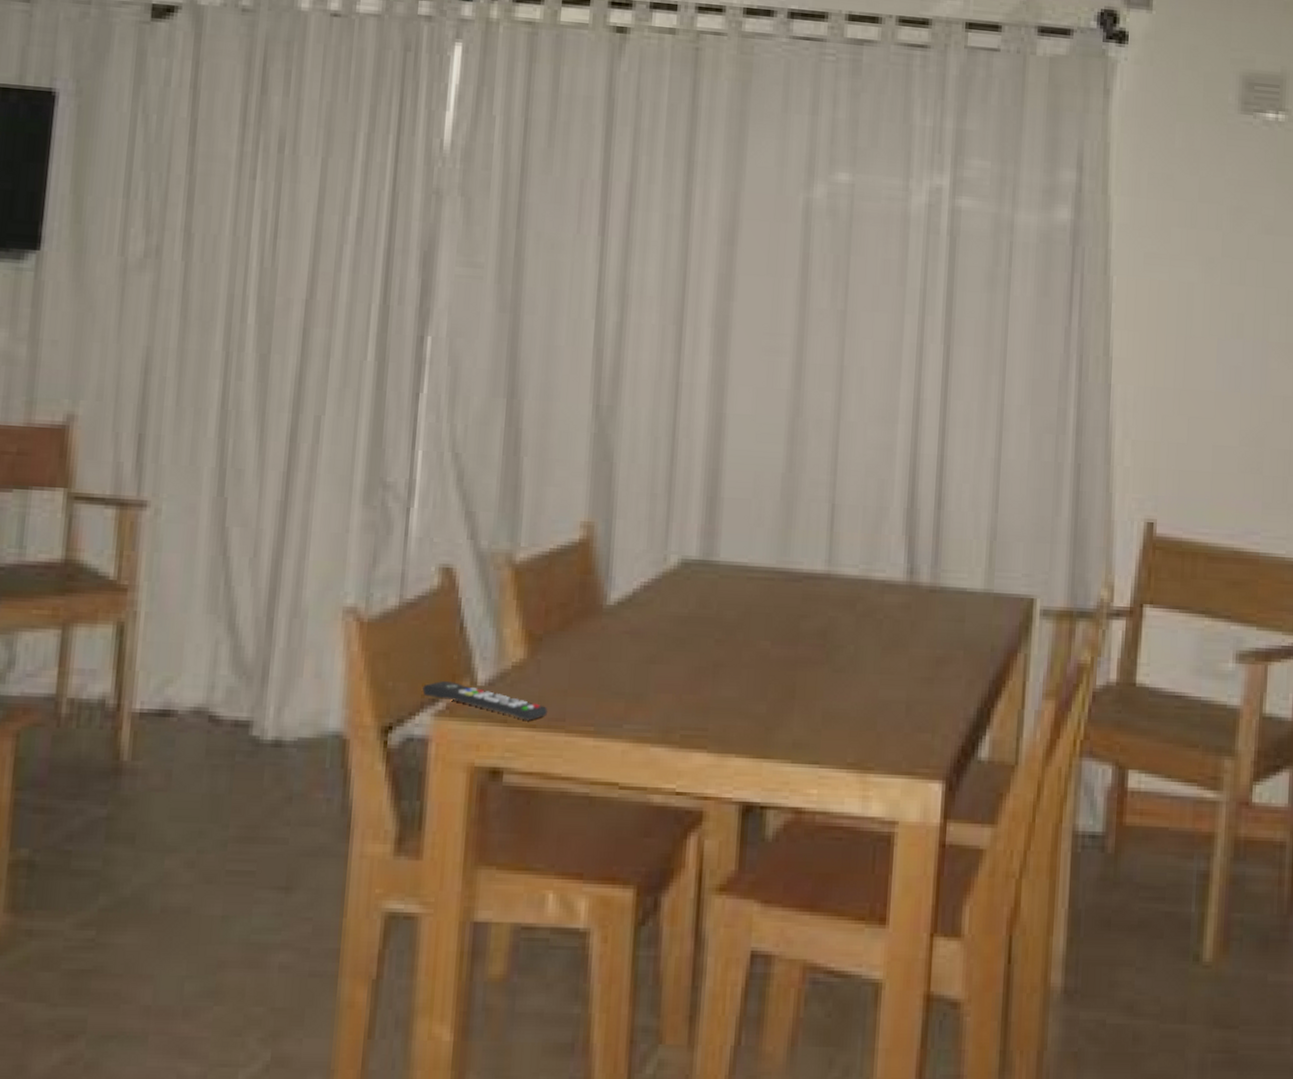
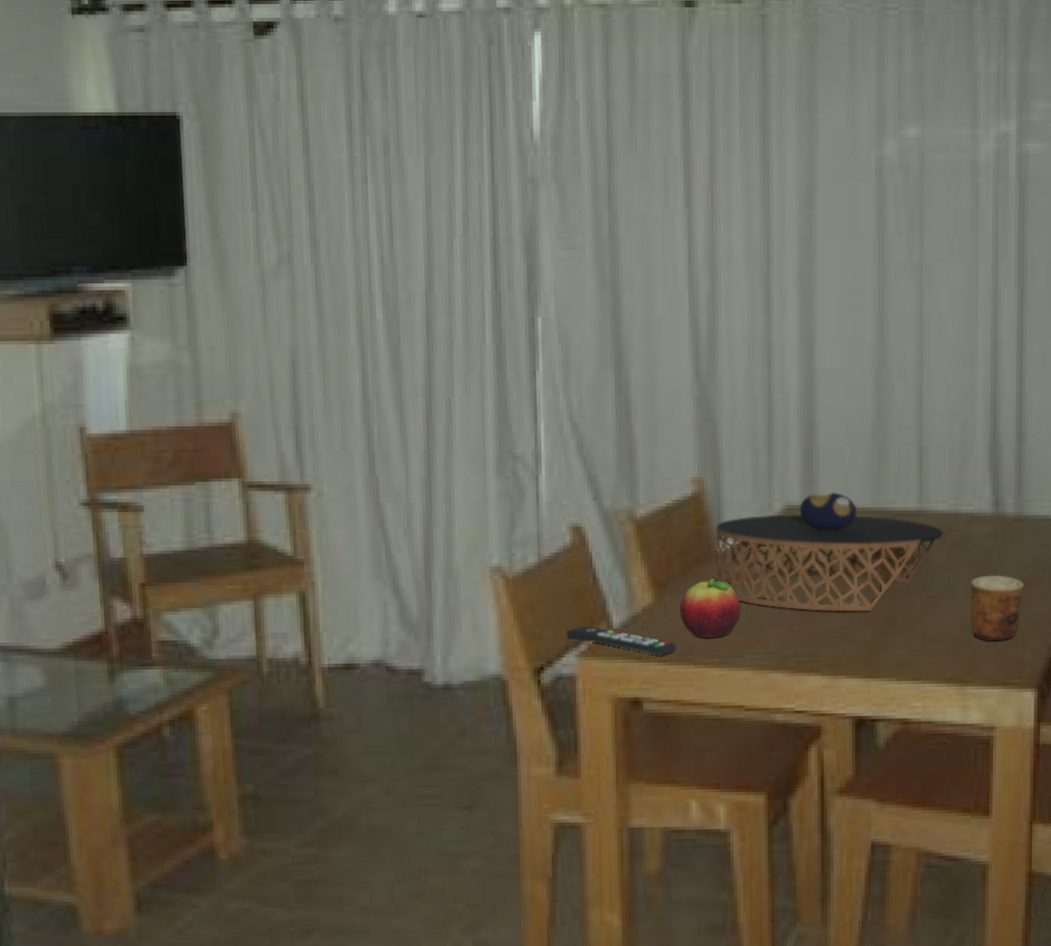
fruit: none [554,635,624,703] -> present [679,578,741,638]
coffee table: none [599,548,852,683] -> present [715,492,944,612]
cup: none [876,649,937,724] -> present [970,575,1025,642]

